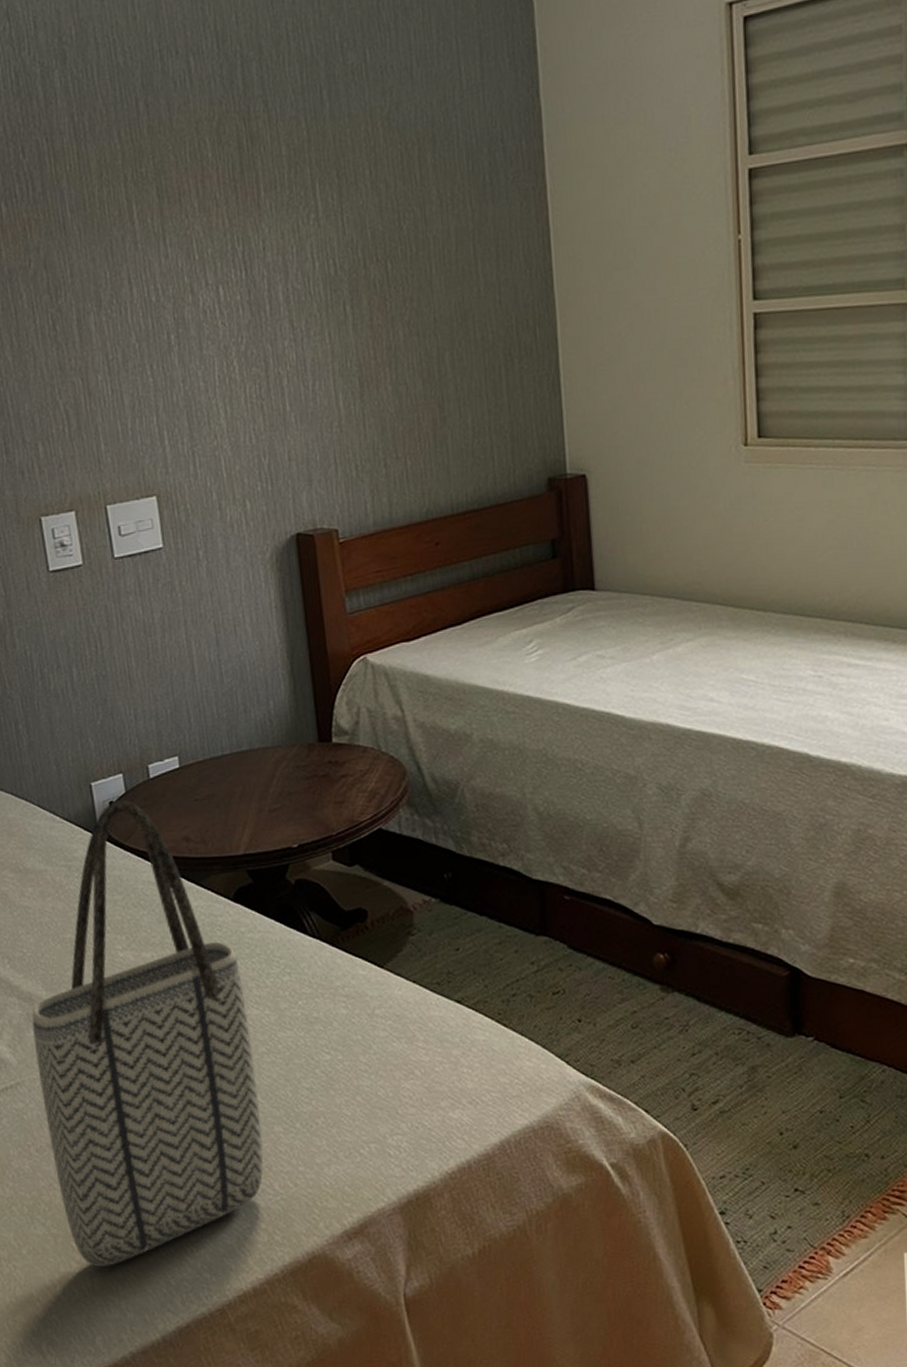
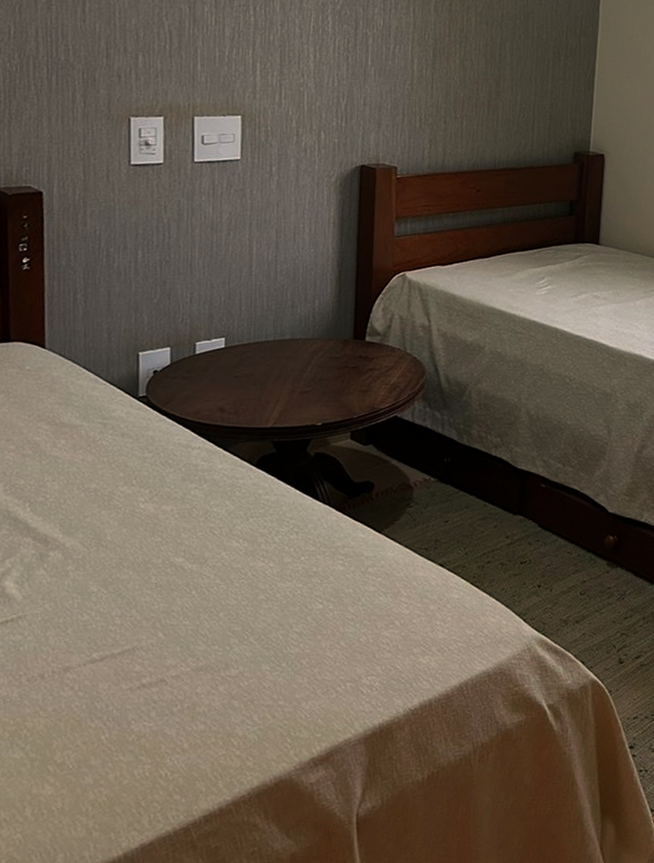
tote bag: present [31,799,264,1266] -> none [41,370,253,788]

